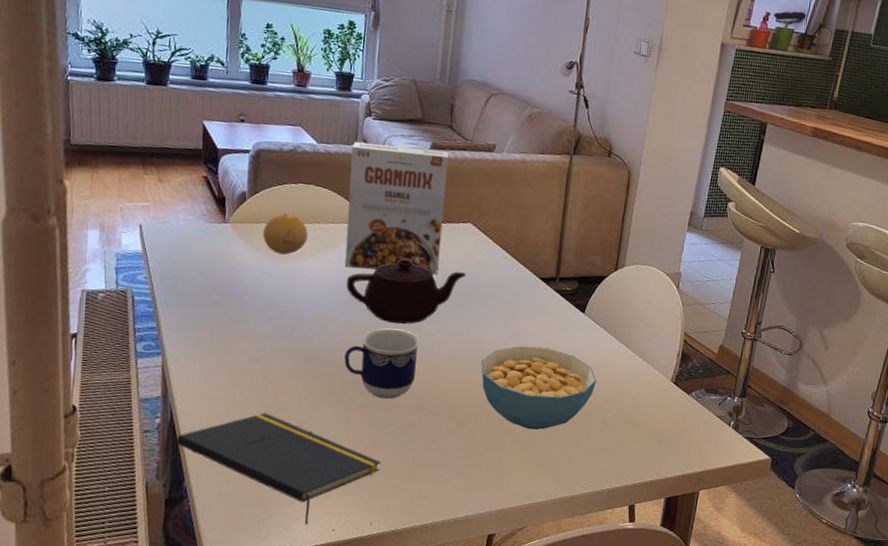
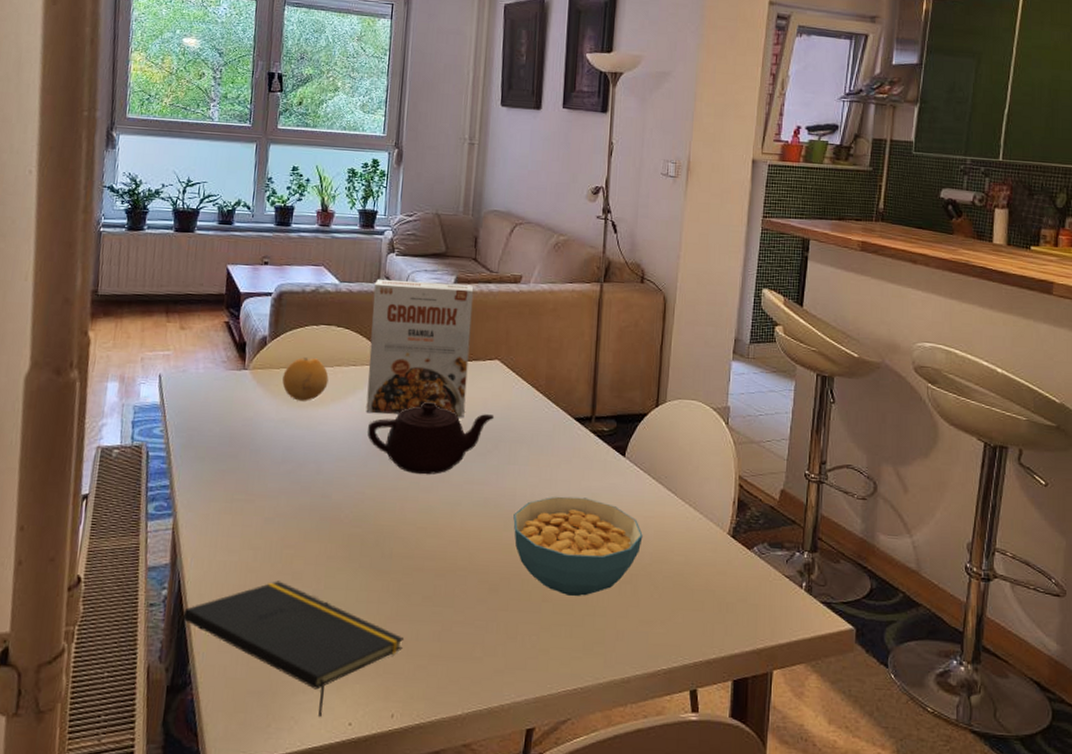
cup: present [344,328,420,400] -> none [364,480,446,563]

